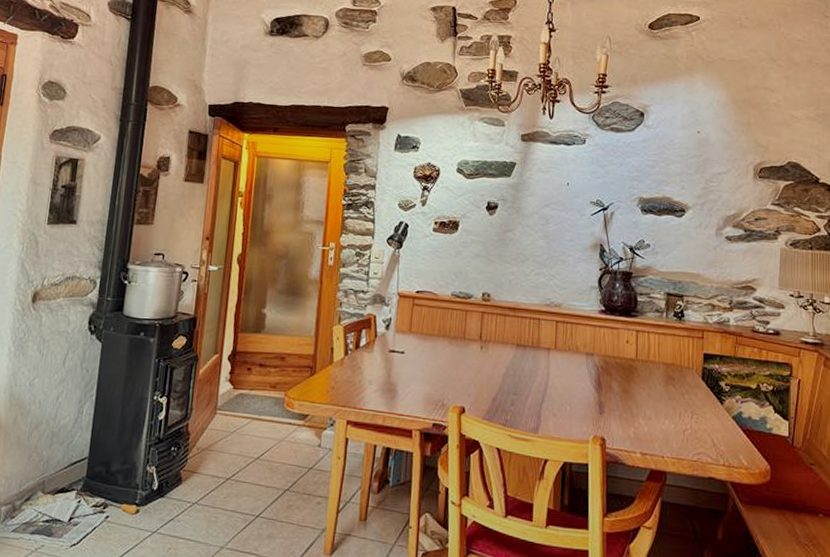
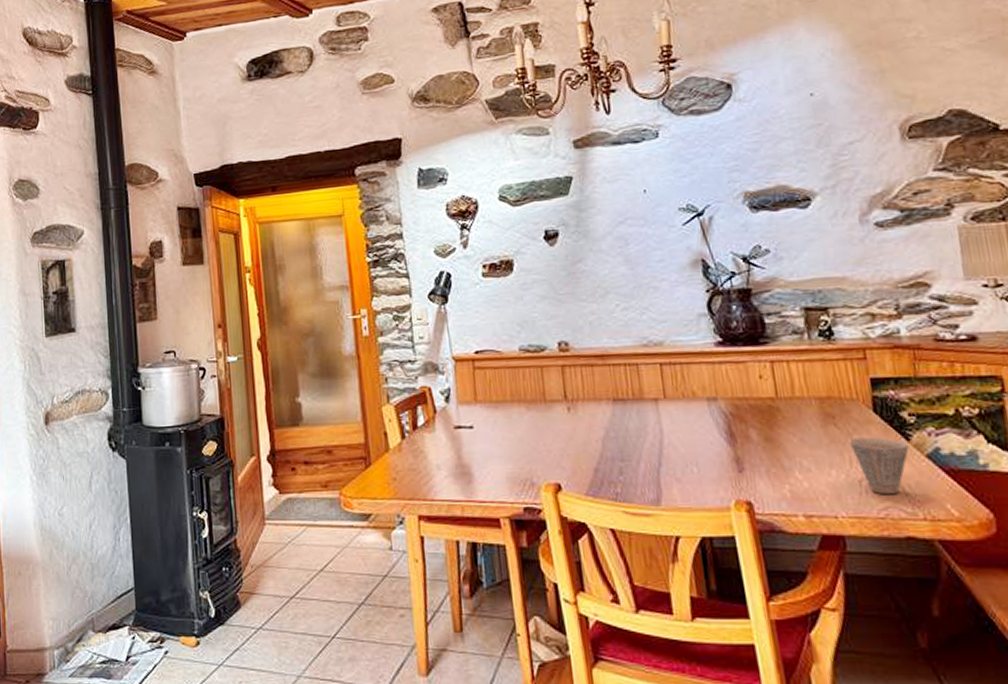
cup: none [681,397,722,444] -> present [849,437,909,495]

